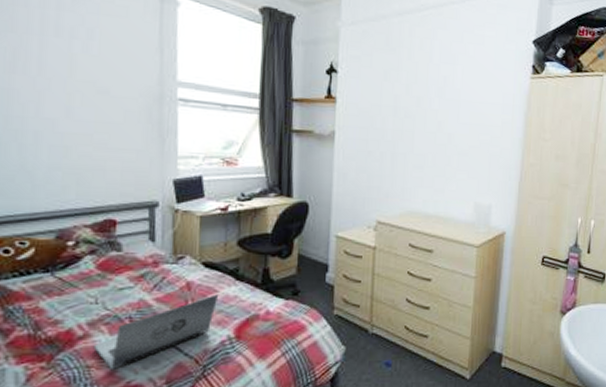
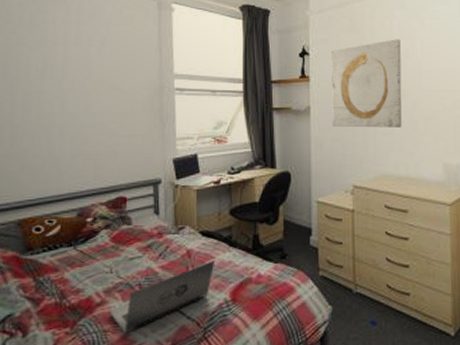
wall art: none [359,63,440,162] -> present [332,39,402,128]

